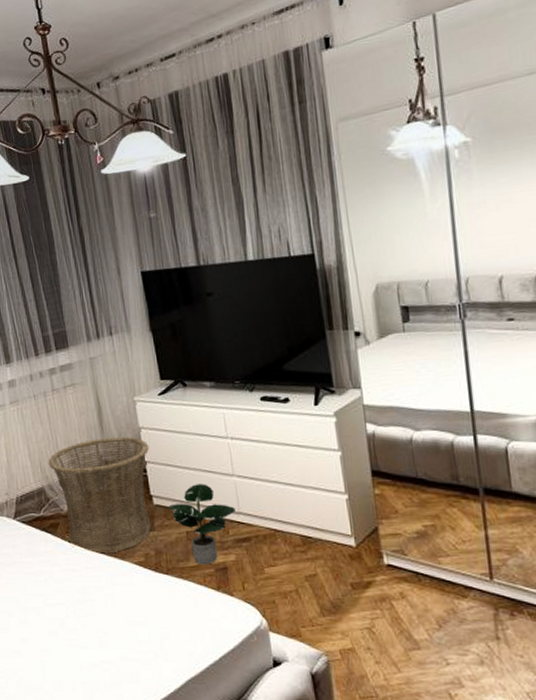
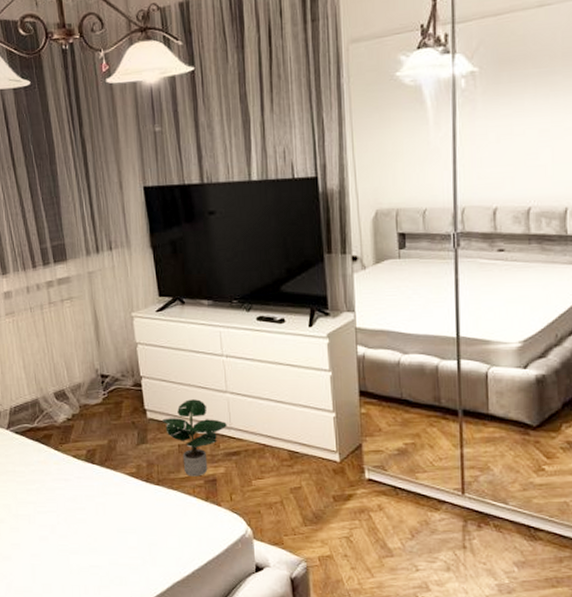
basket: present [48,436,151,554] -> none [43,351,145,465]

